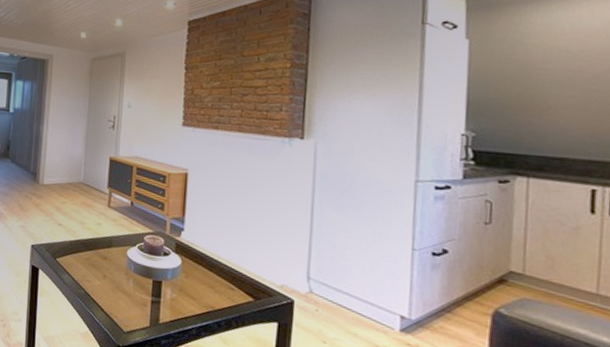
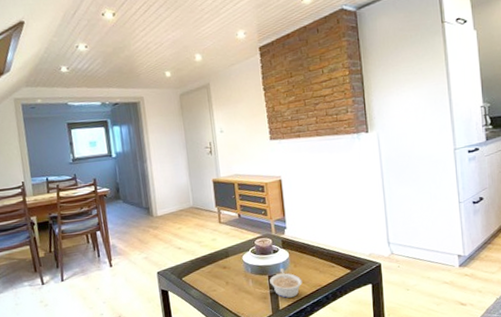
legume: none [153,276,192,313] -> present [269,268,302,298]

